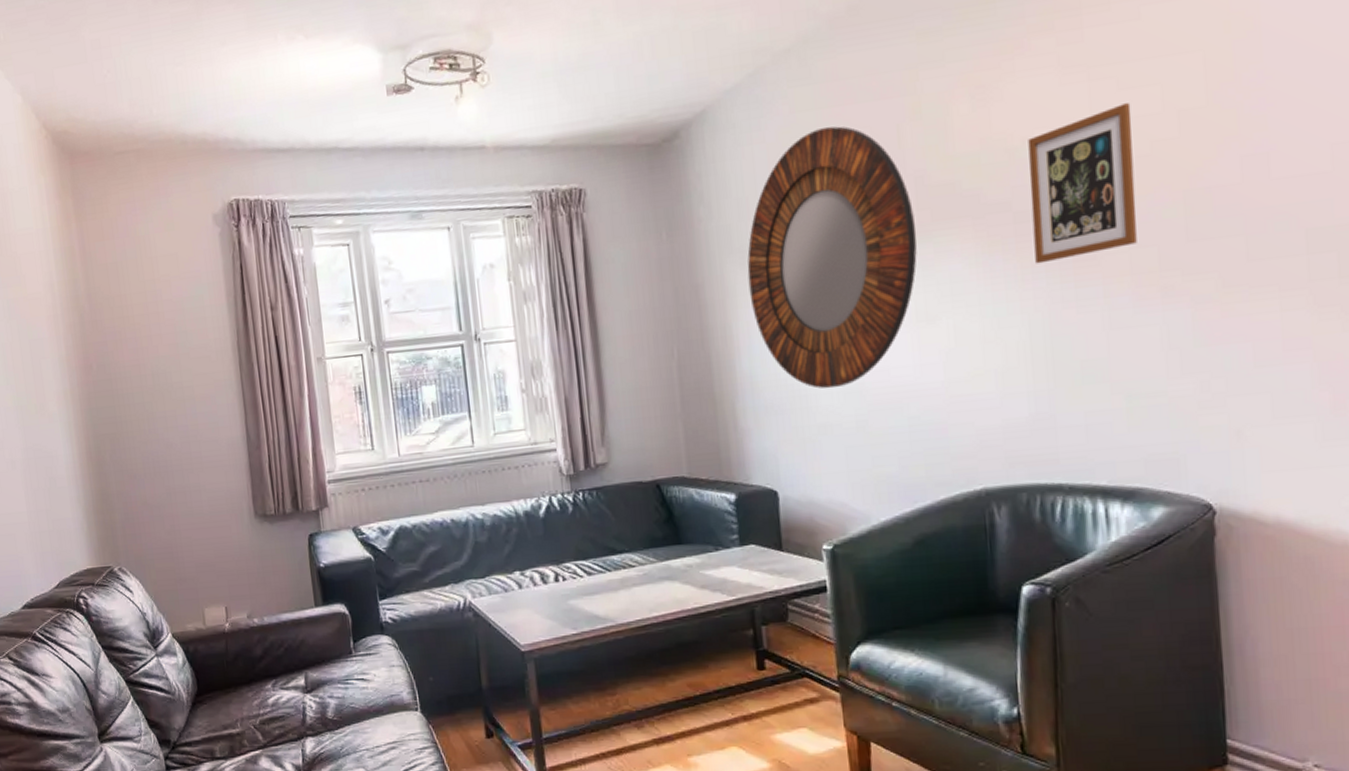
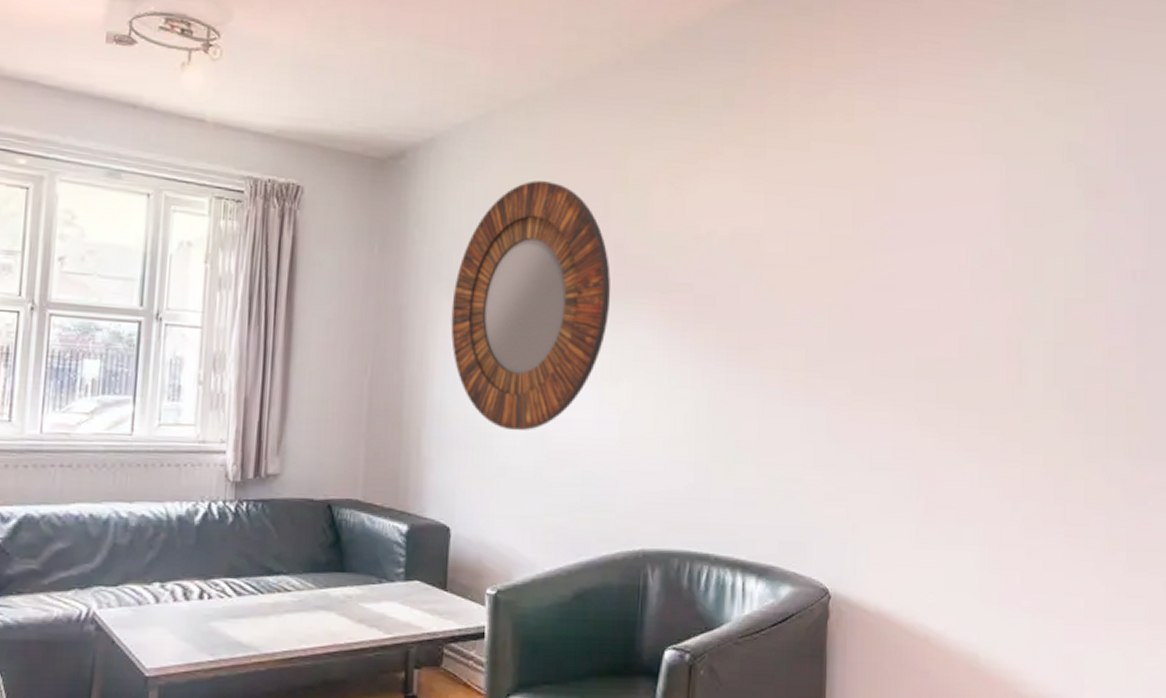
picture frame: present [1028,103,1137,264] -> none [708,219,796,346]

